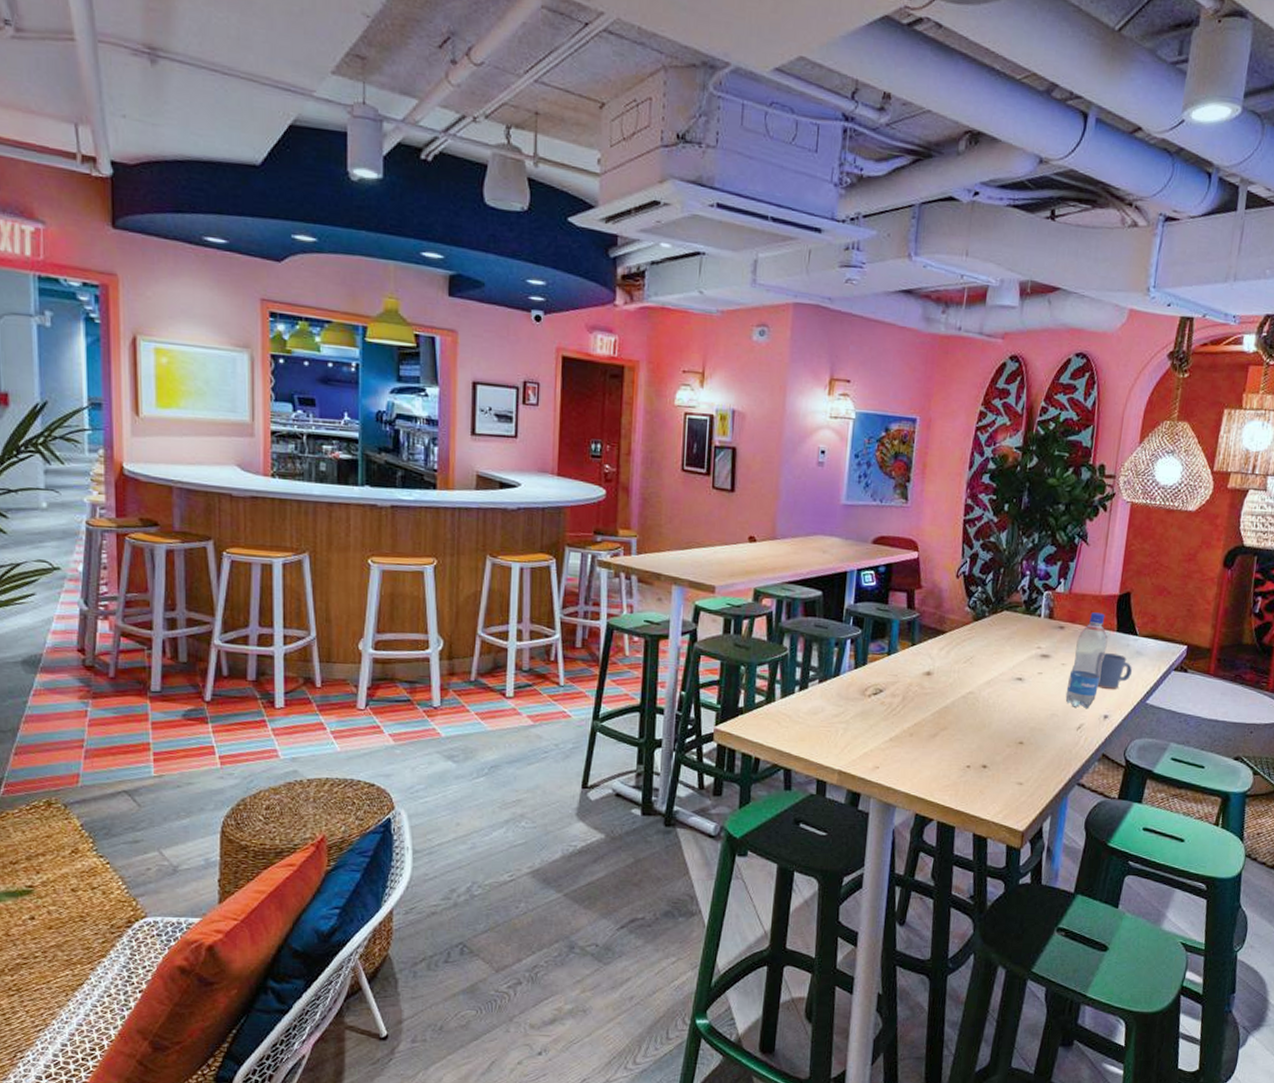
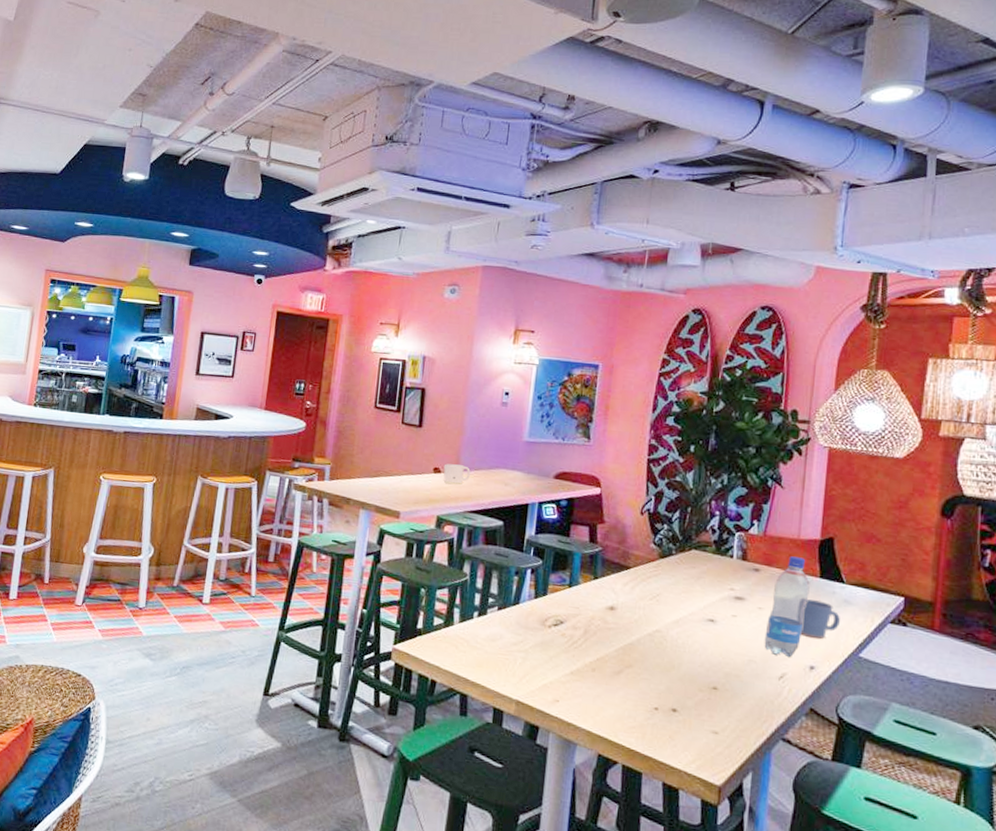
mug: none [759,531,787,555] -> present [443,463,470,485]

